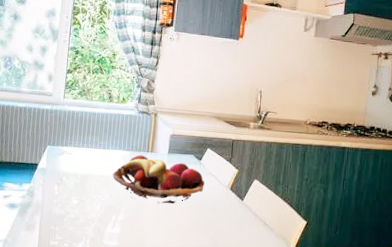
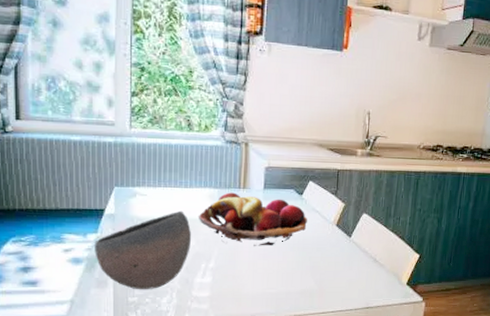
bowl: none [27,168,106,236] -> present [95,210,192,290]

